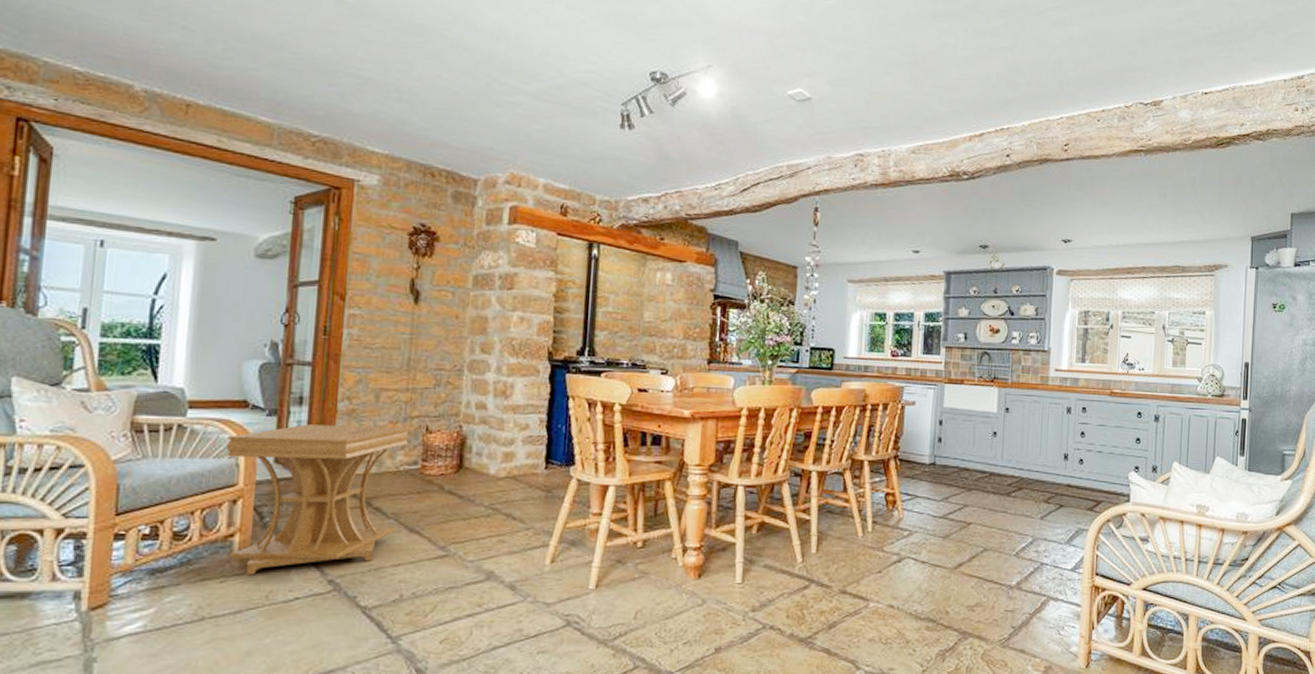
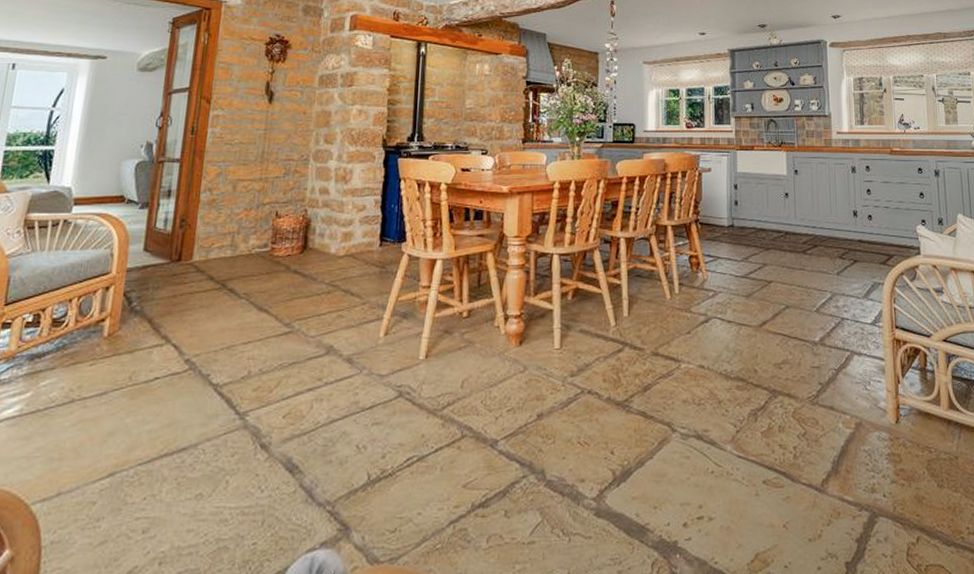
side table: present [225,424,408,575] -> none [100,213,260,358]

